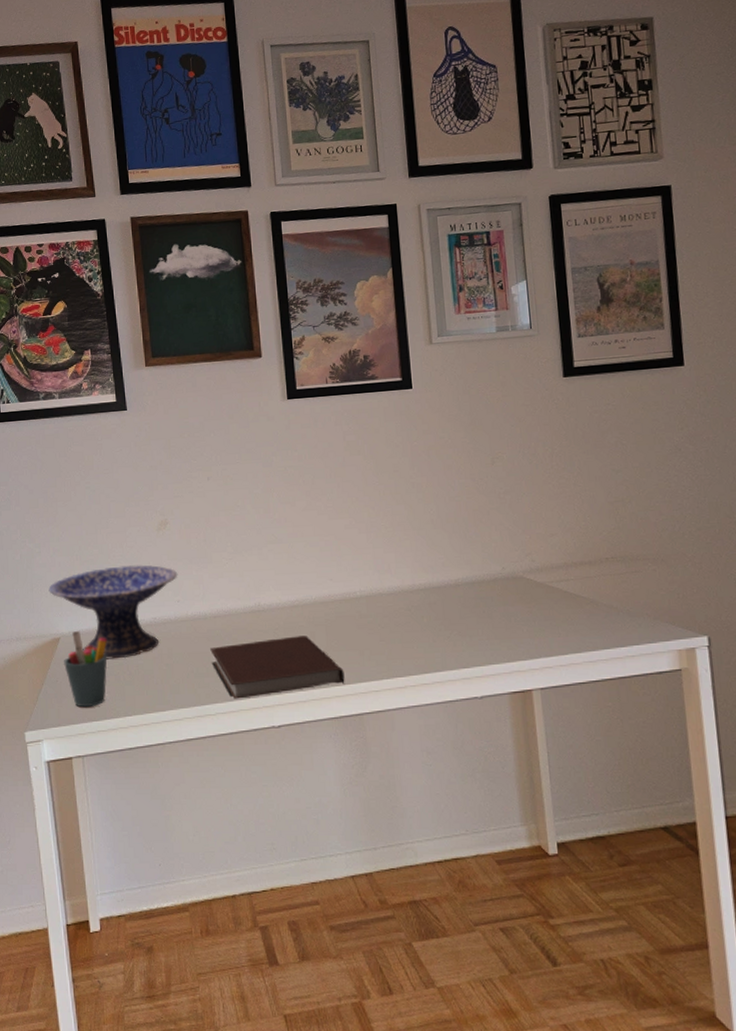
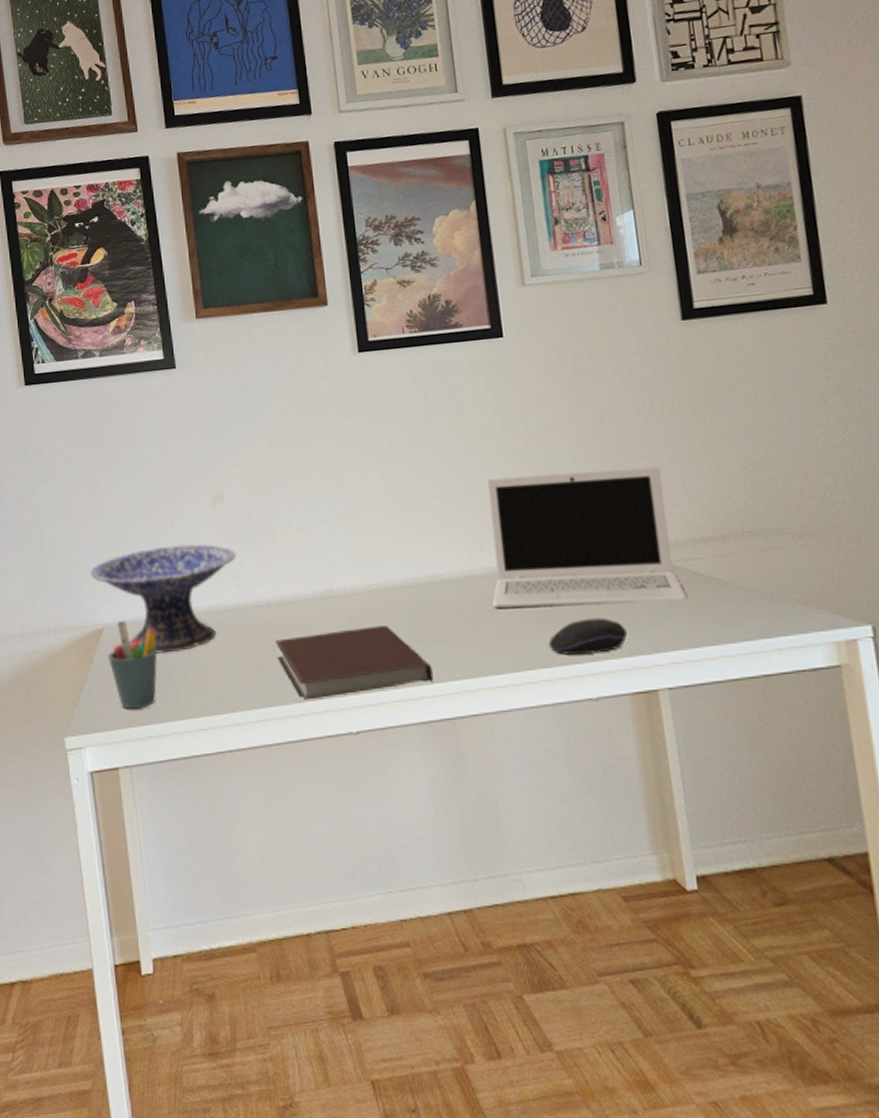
laptop: none [395,502,559,622] -> present [487,466,688,609]
computer mouse: none [443,629,508,661] -> present [549,617,627,655]

